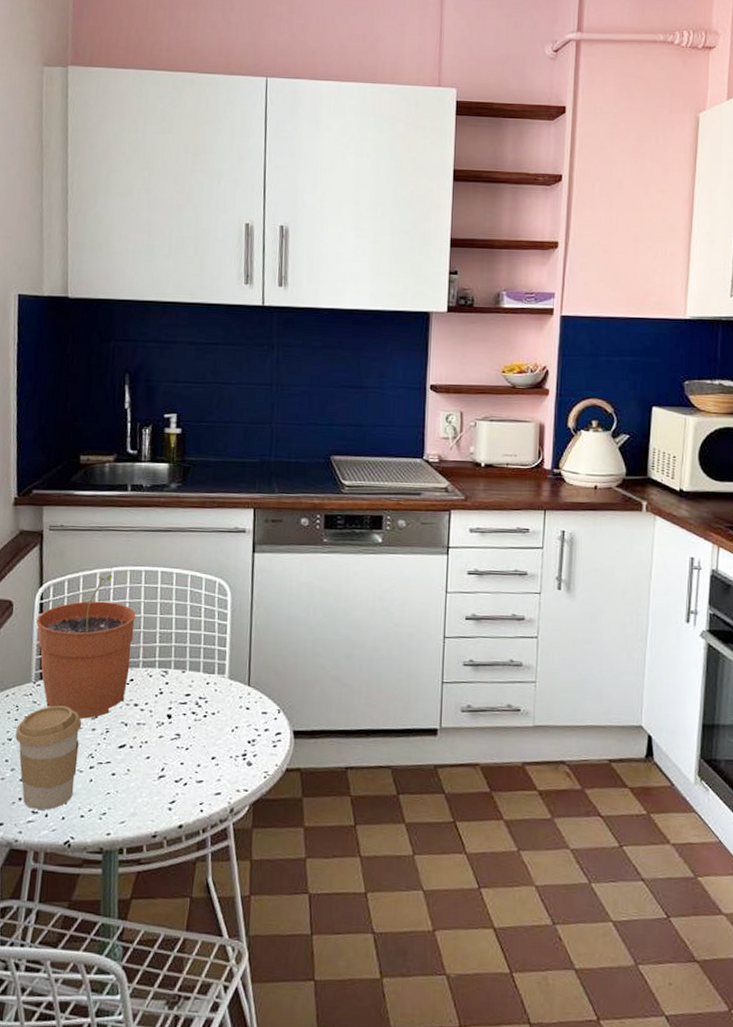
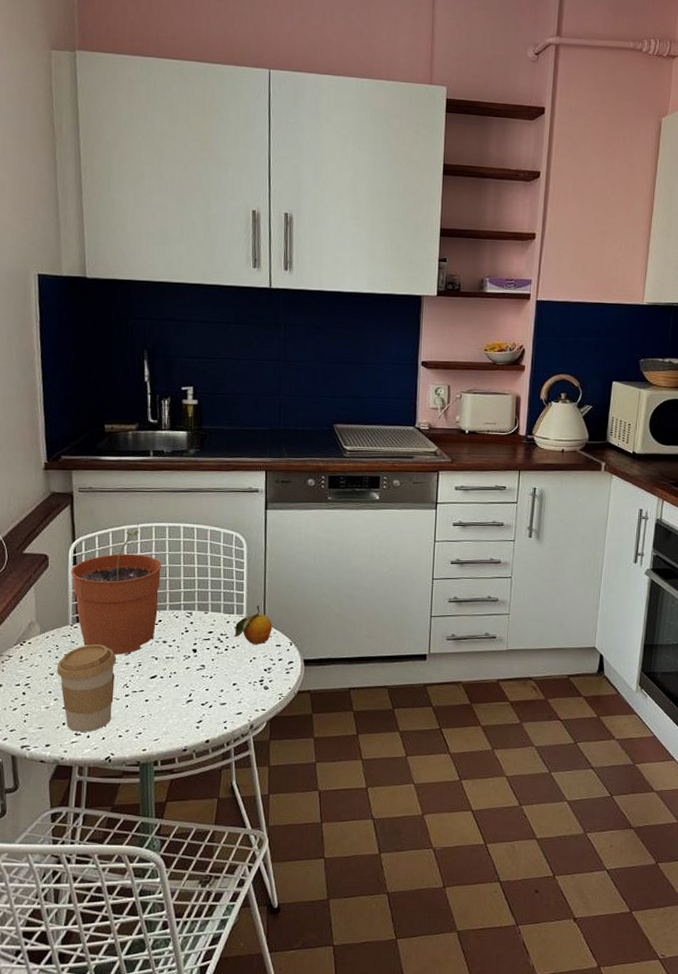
fruit: none [214,664,258,711] -> present [234,605,273,644]

